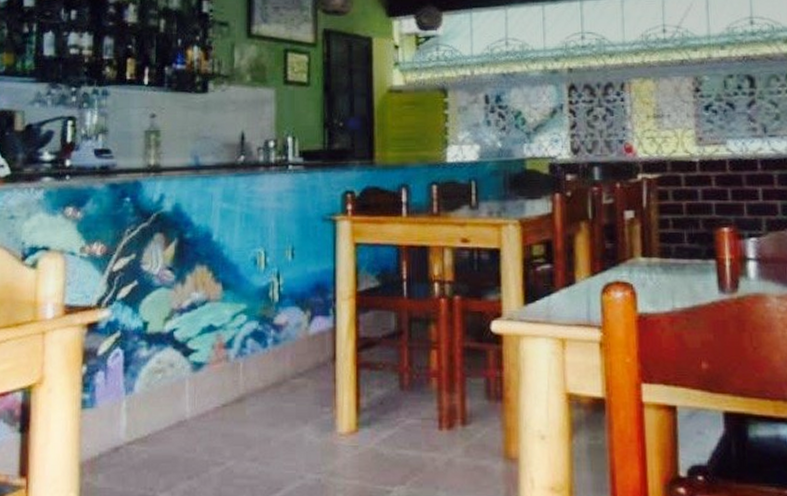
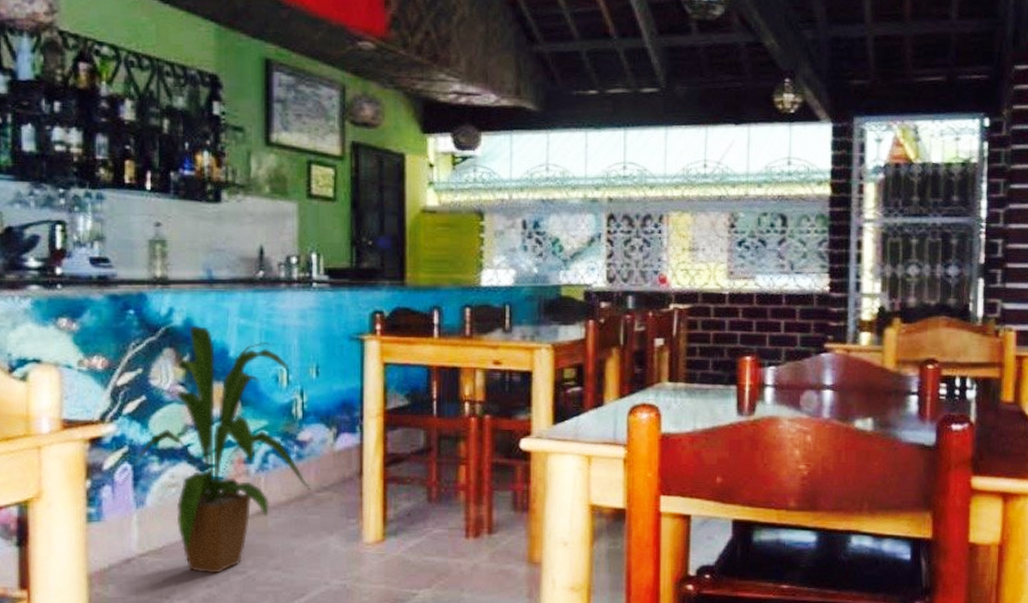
house plant: none [112,210,286,465] -> present [120,325,311,574]

